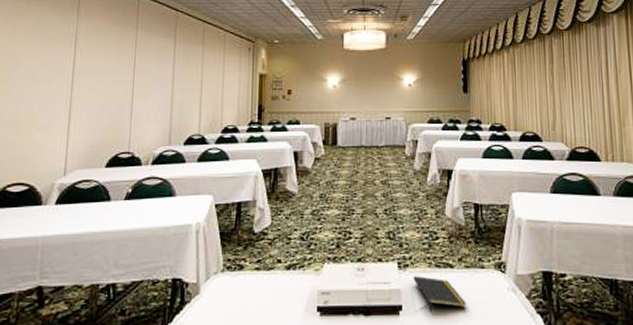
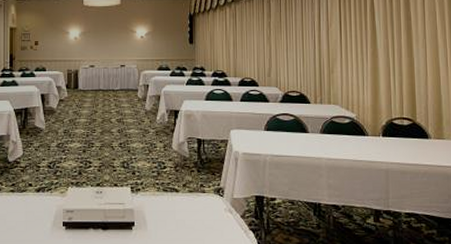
notepad: present [413,276,467,311] -> none [144,198,190,227]

